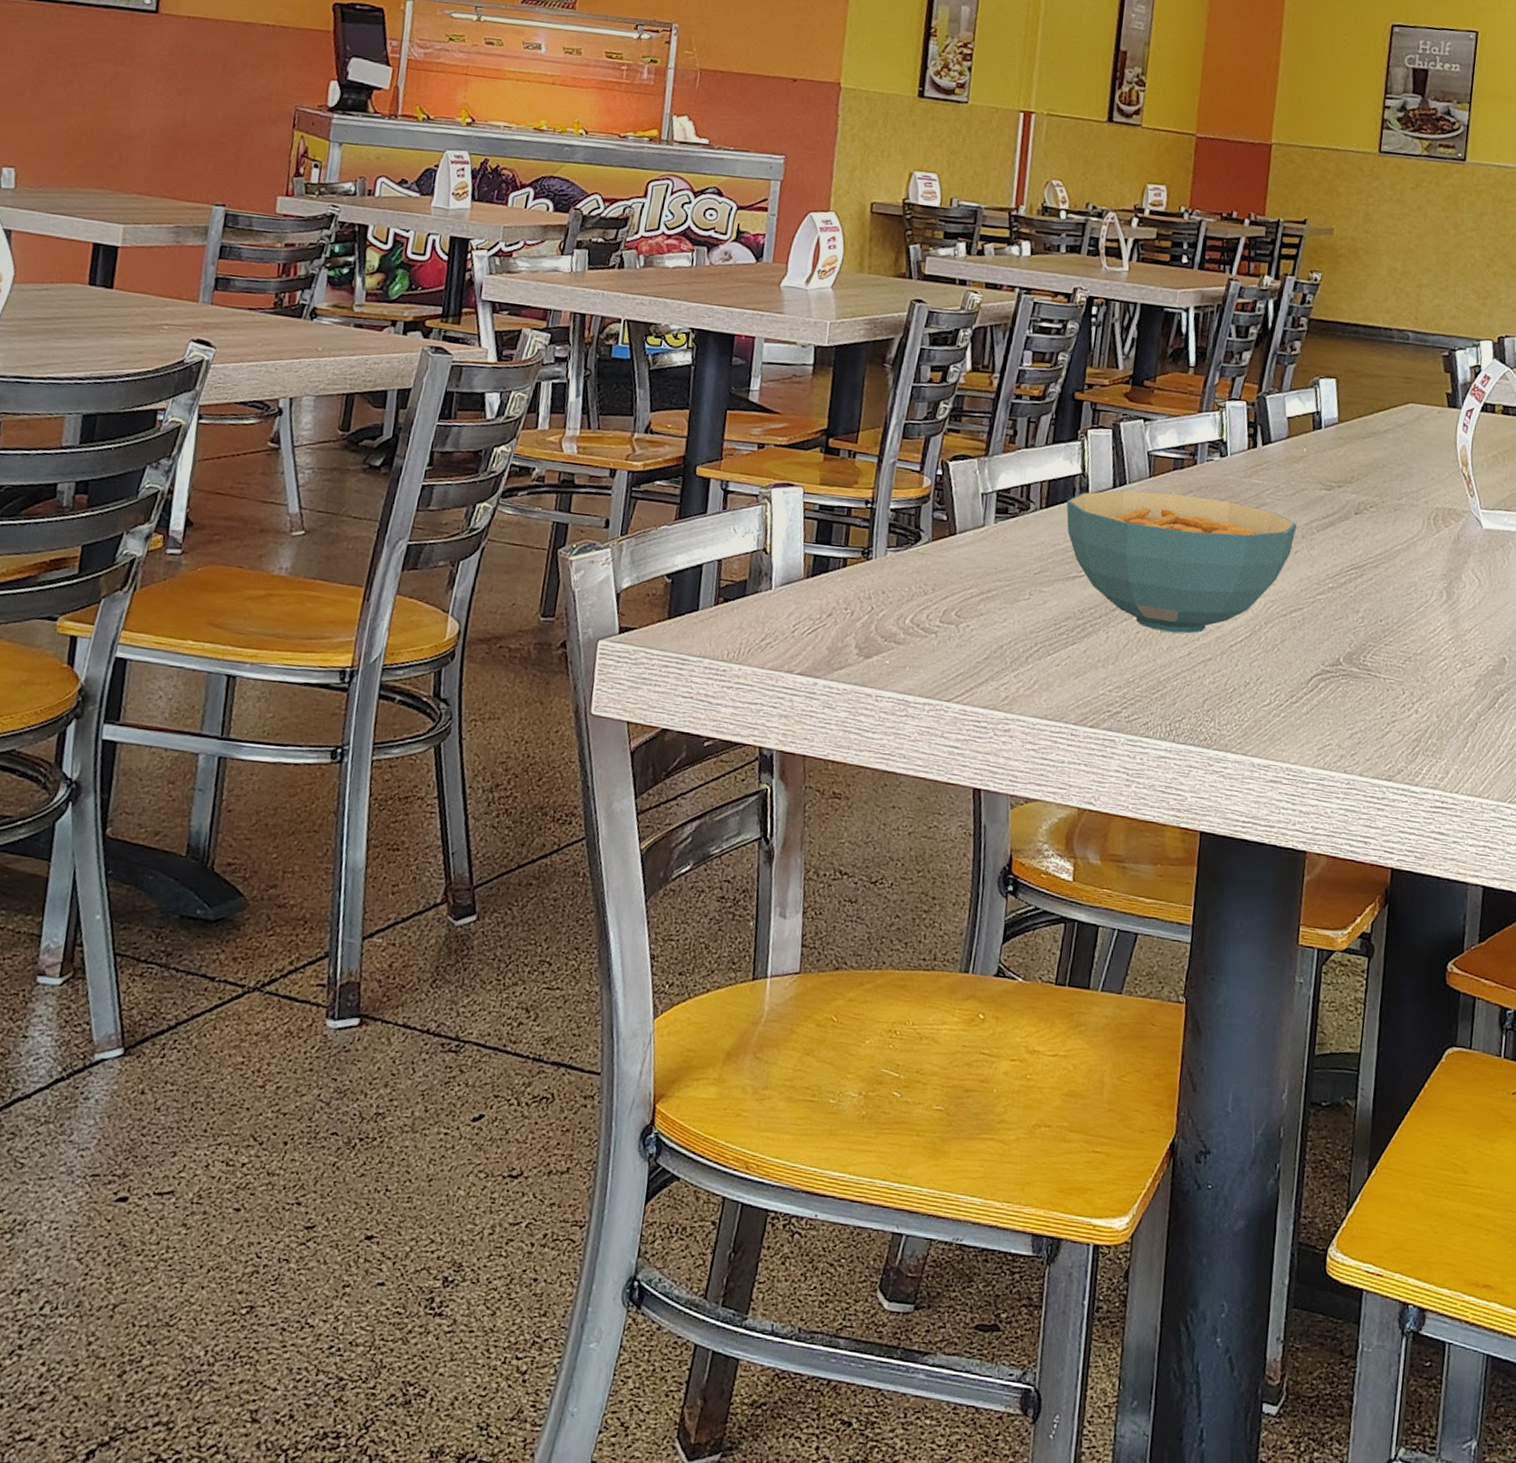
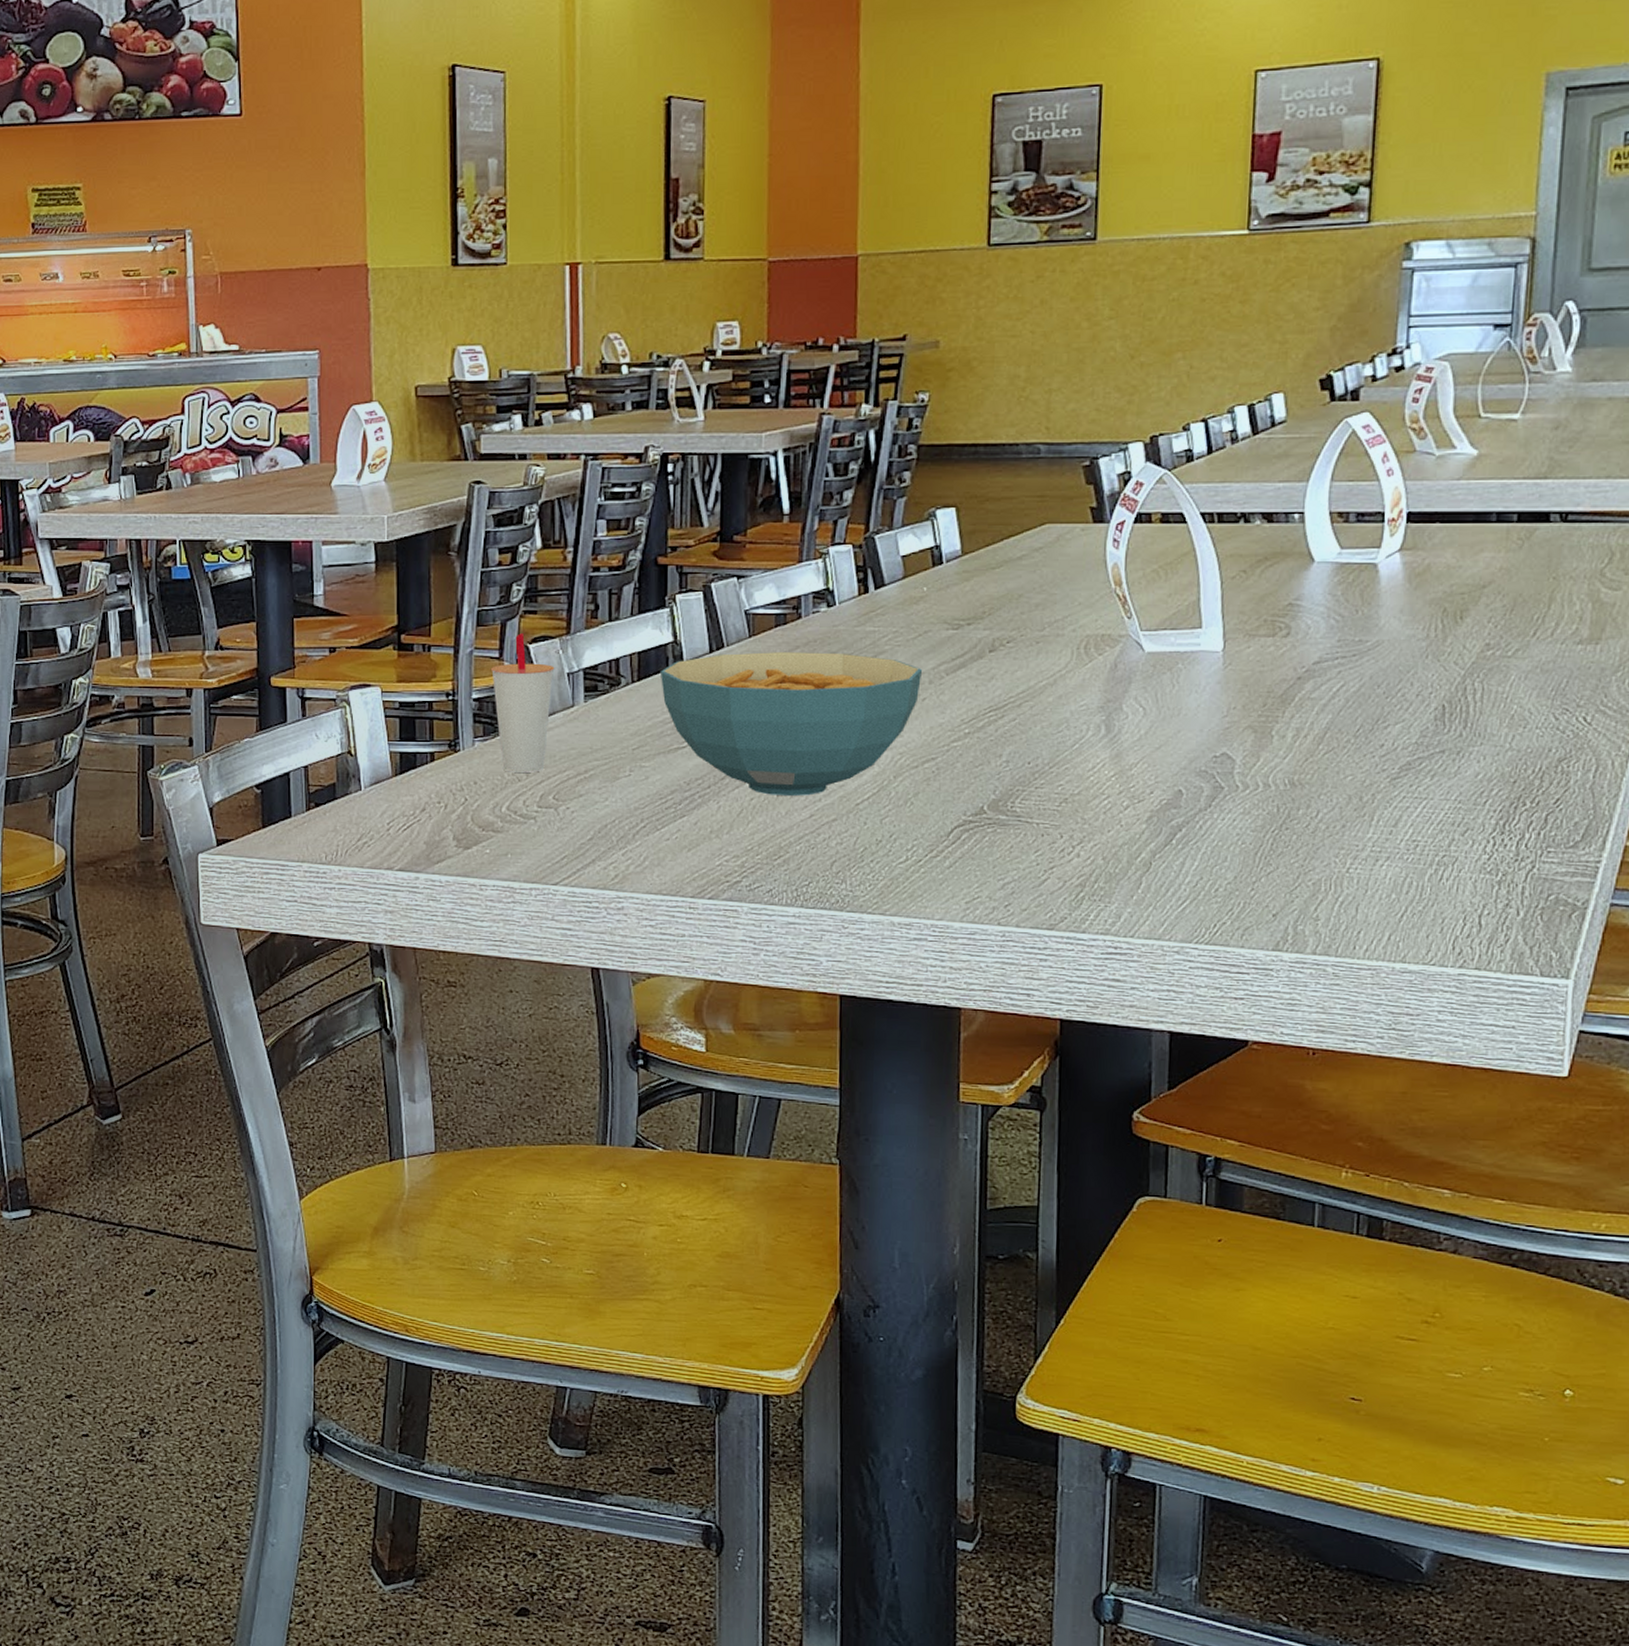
cup: none [910,450,971,588] -> present [490,633,555,773]

